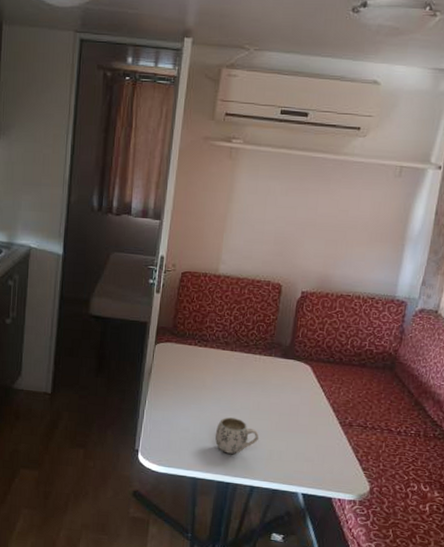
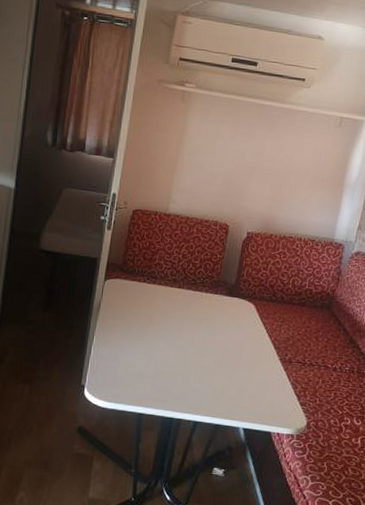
mug: present [215,417,259,454] -> none [160,353,203,390]

